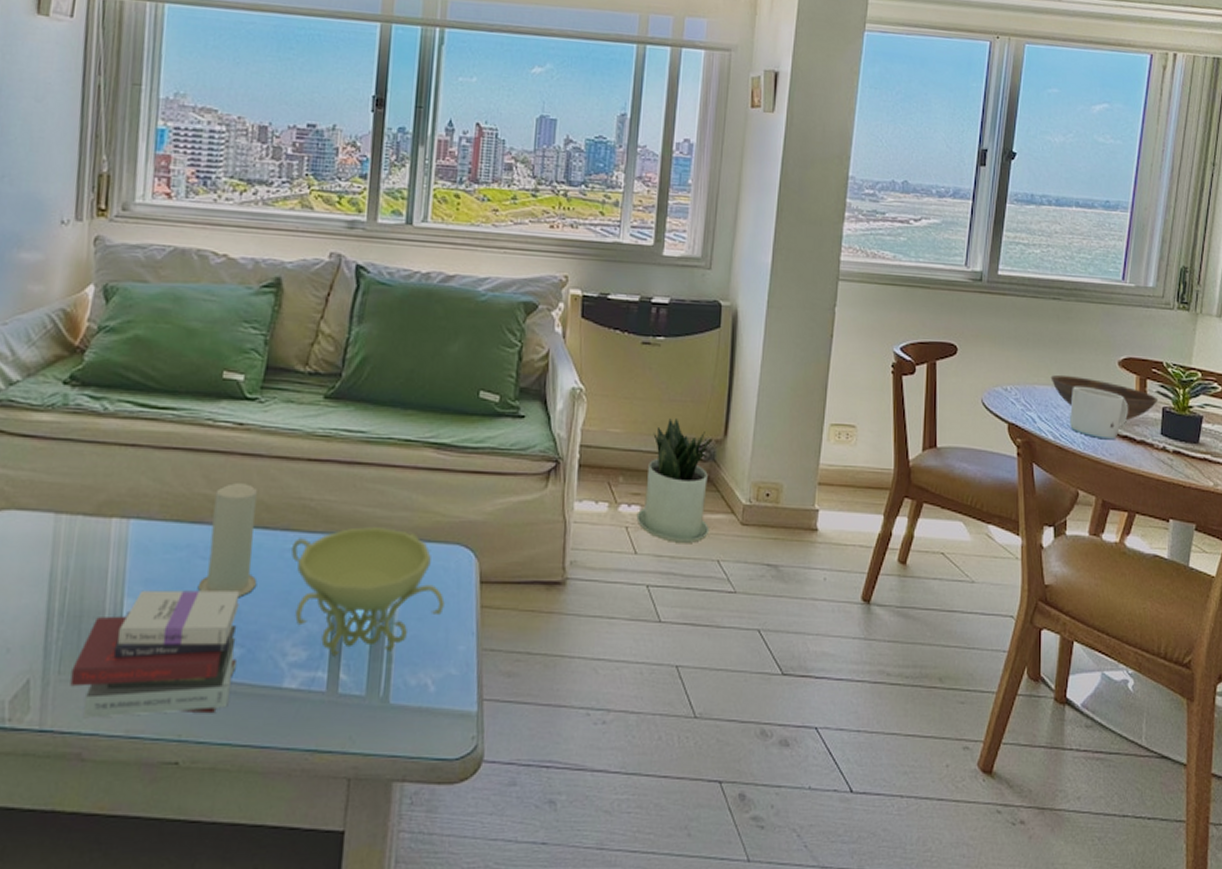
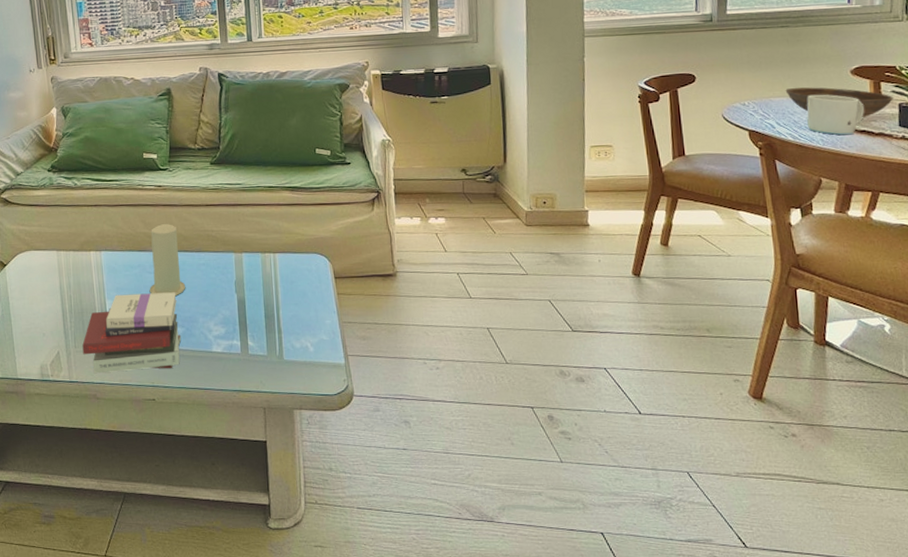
decorative bowl: present [290,527,445,657] -> none [204,246,312,331]
planter: present [636,418,711,543] -> none [443,154,501,242]

